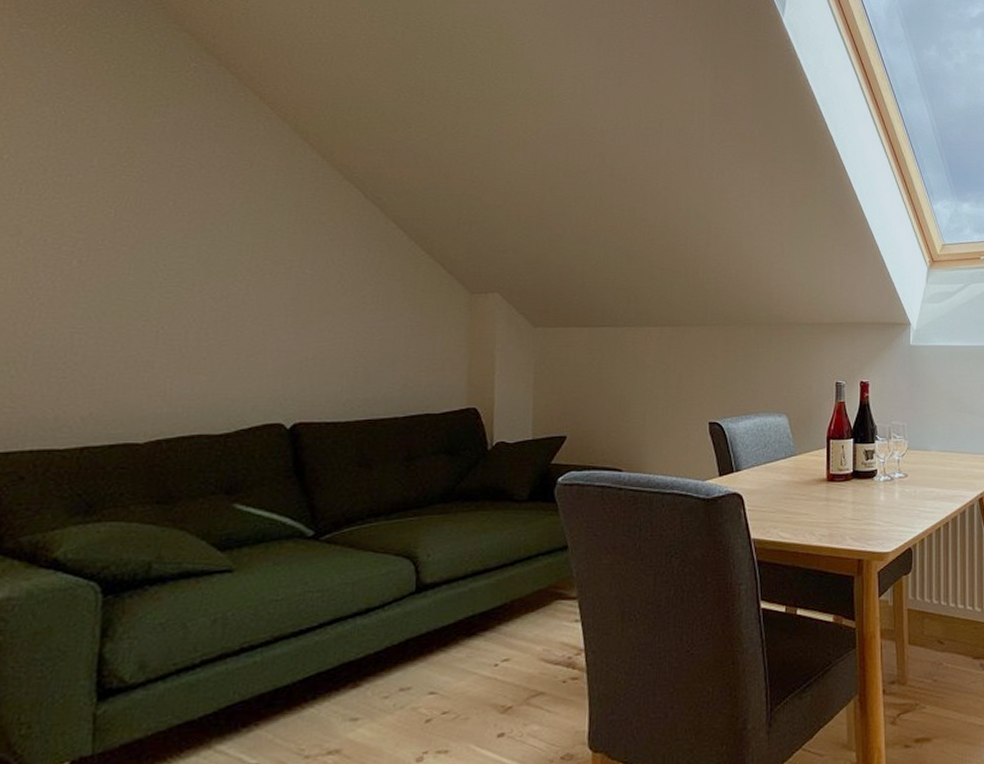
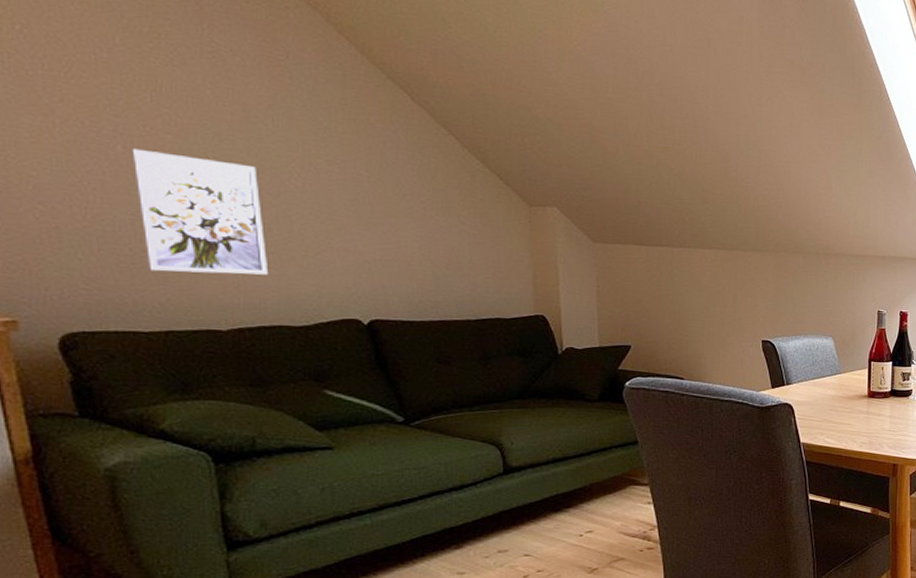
wall art: none [76,262,204,384] -> present [130,148,268,275]

